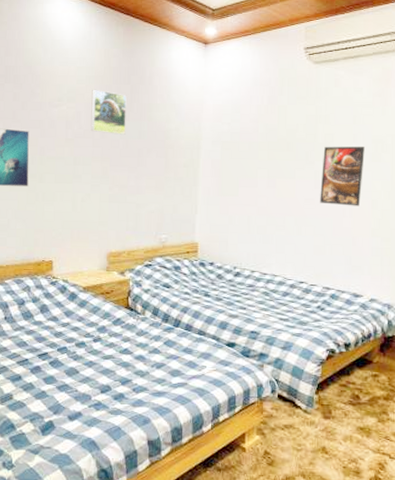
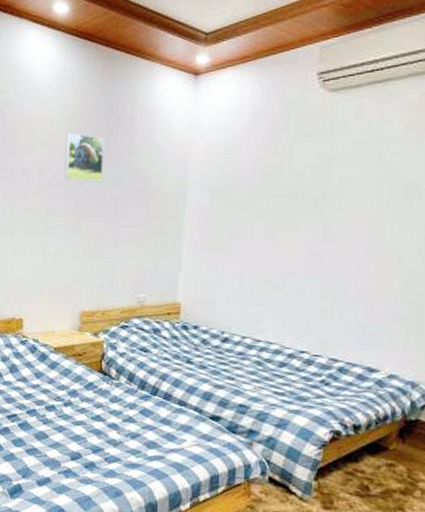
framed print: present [320,146,365,206] -> none [330,190,391,264]

